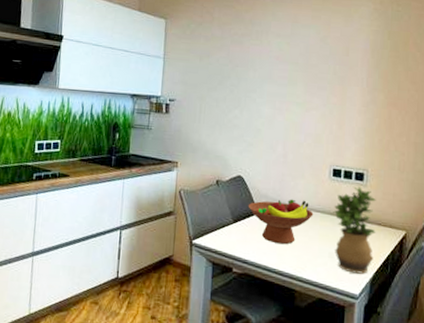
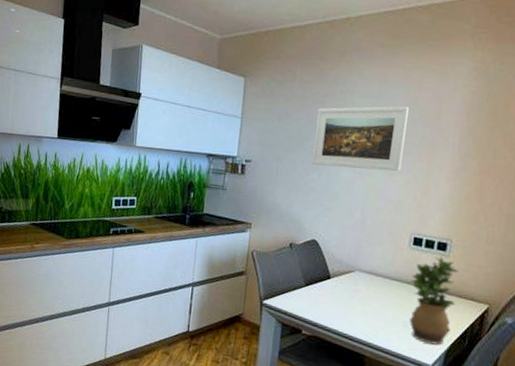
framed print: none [233,45,320,107] -> present [311,106,409,172]
fruit bowl: present [248,199,314,245] -> none [321,265,390,311]

